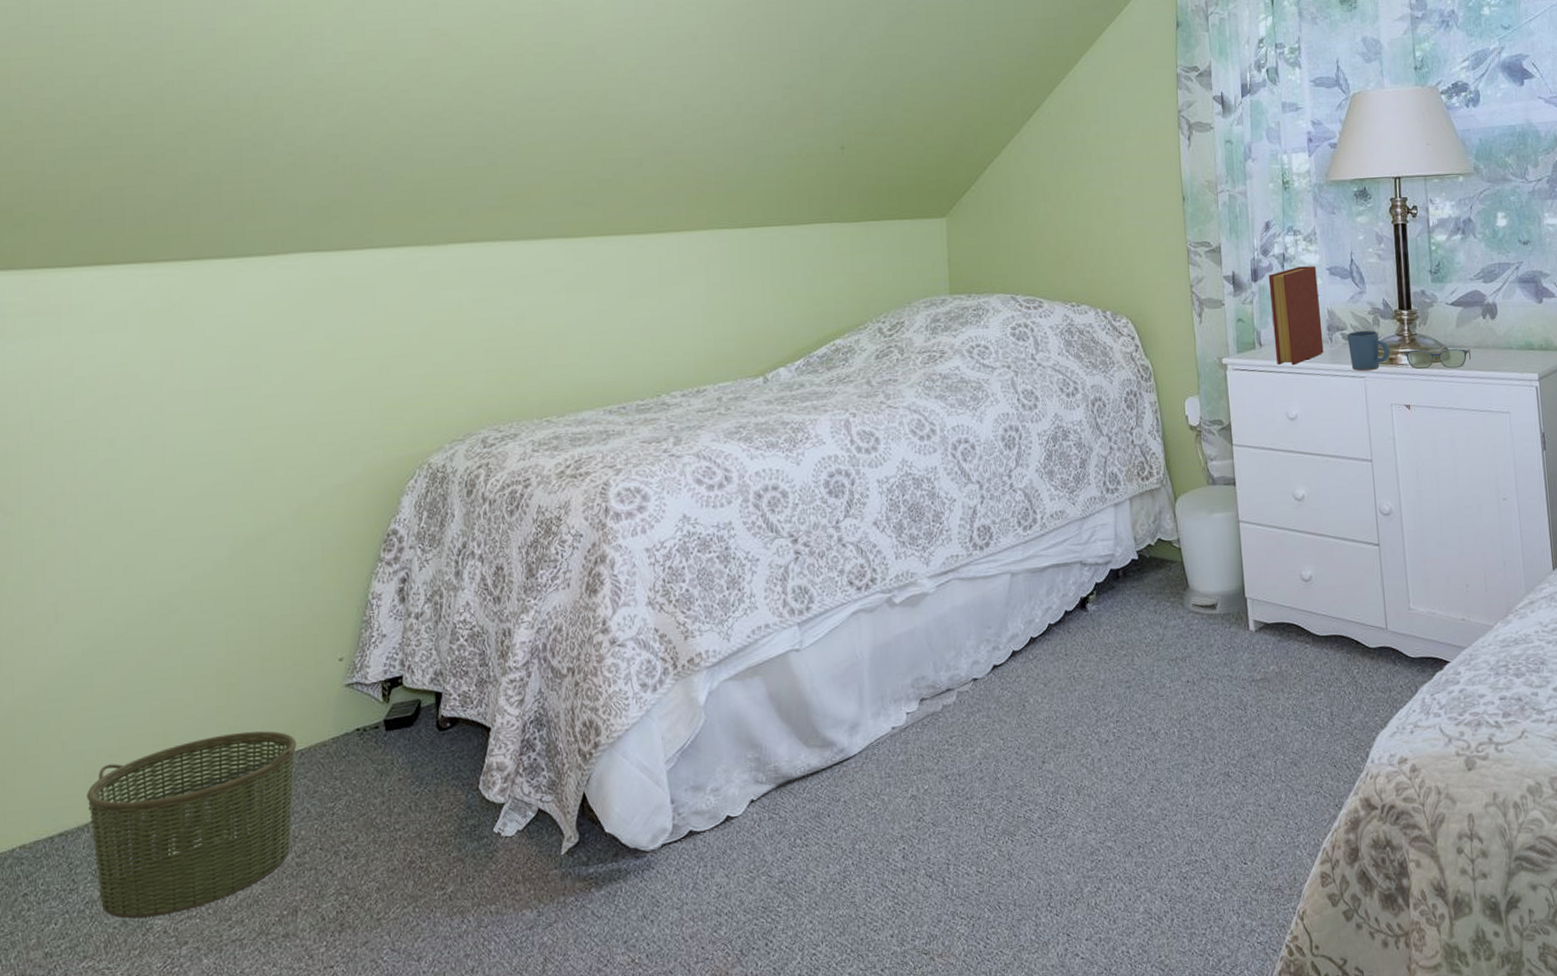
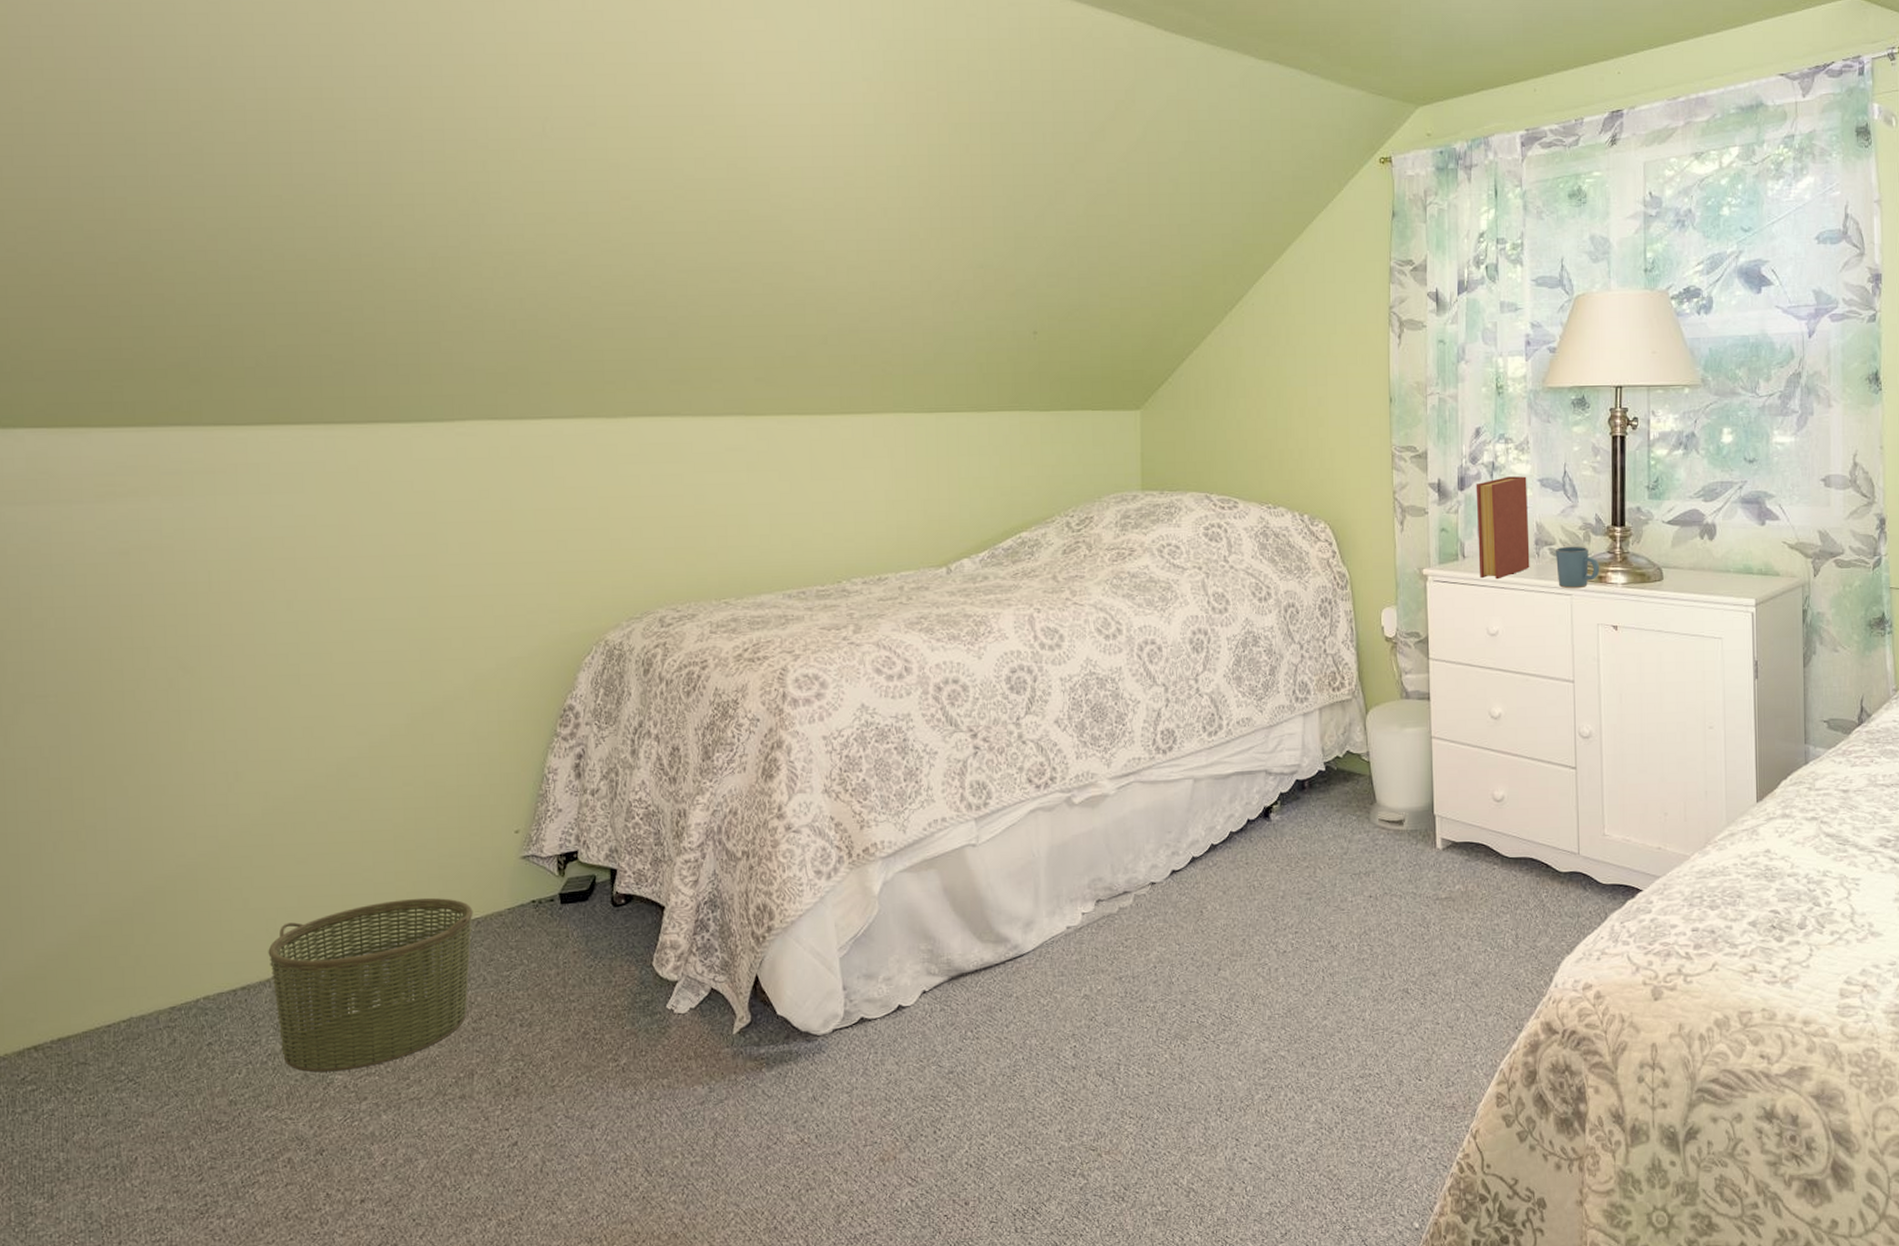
glasses: present [1403,348,1471,370] -> none [1614,568,1685,590]

